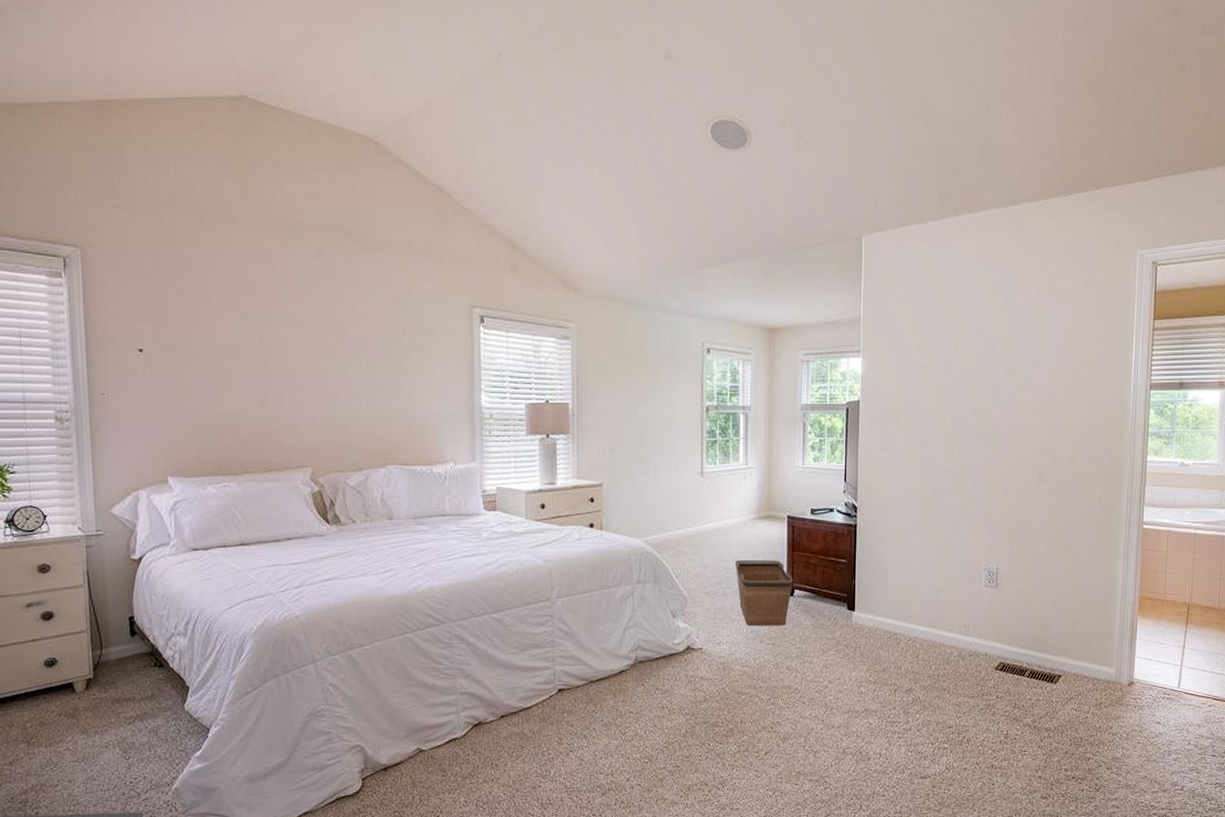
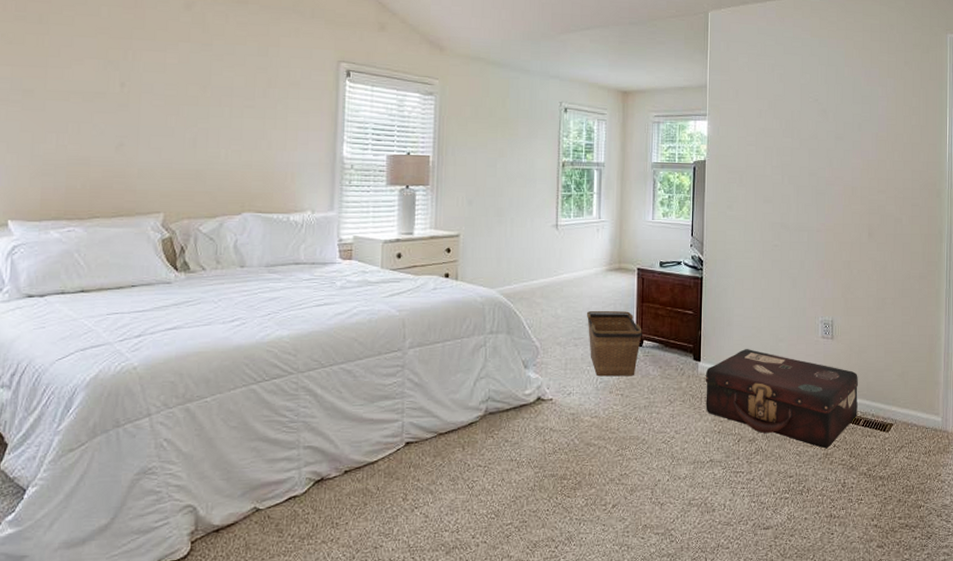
suitcase: none [859,598,1024,700] -> present [705,349,858,449]

